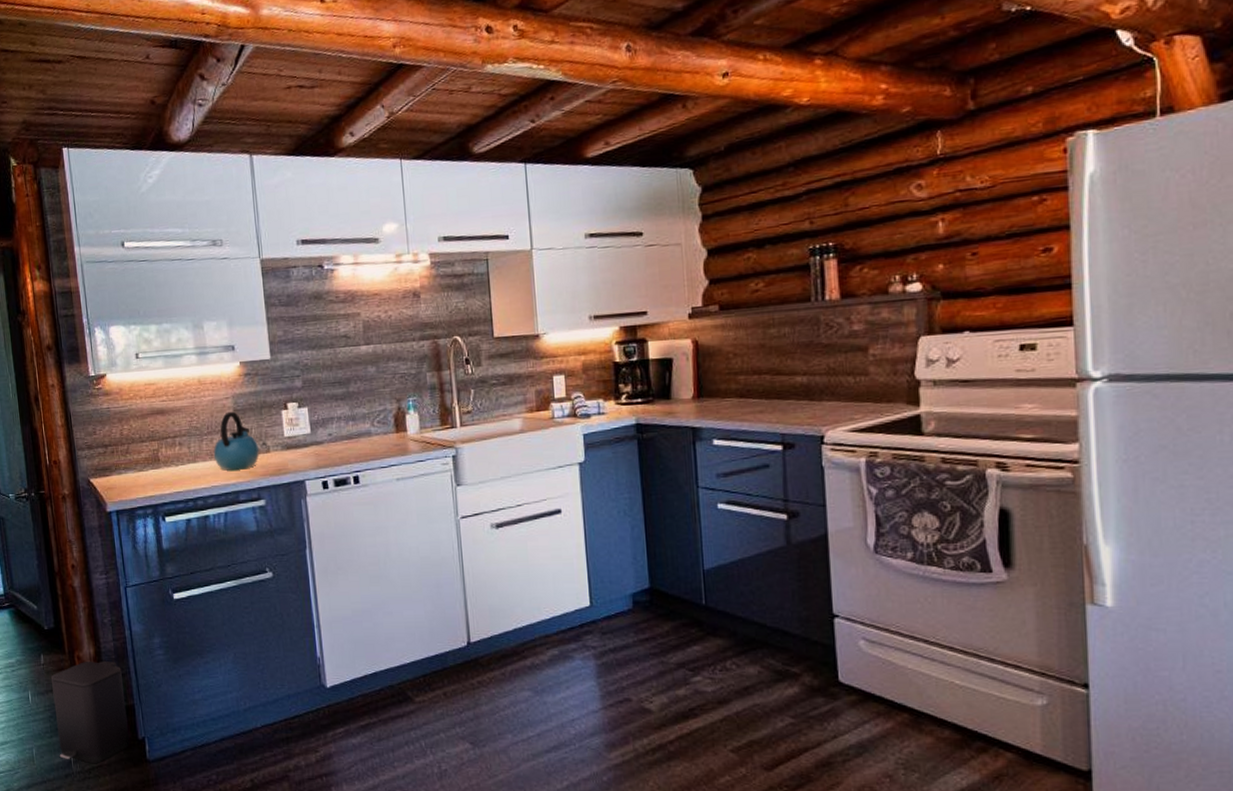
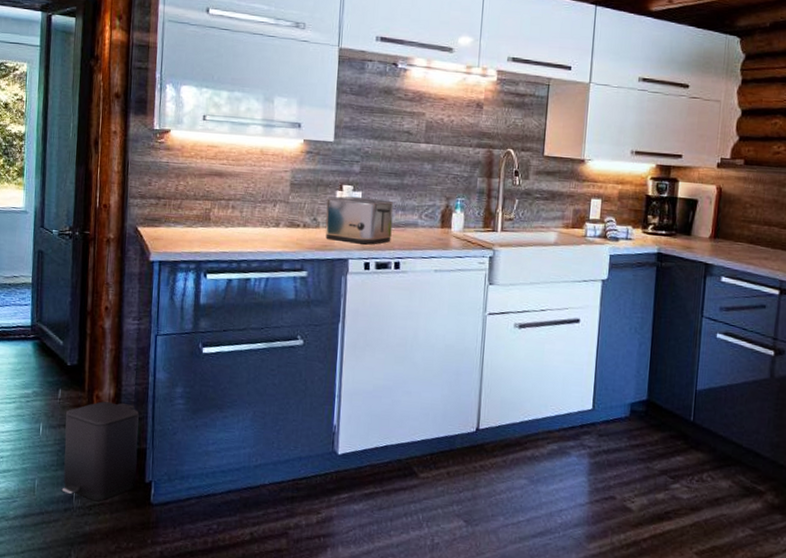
kettle: present [213,411,260,471] -> none [264,184,310,240]
toaster: none [273,411,346,463] -> present [325,196,394,245]

